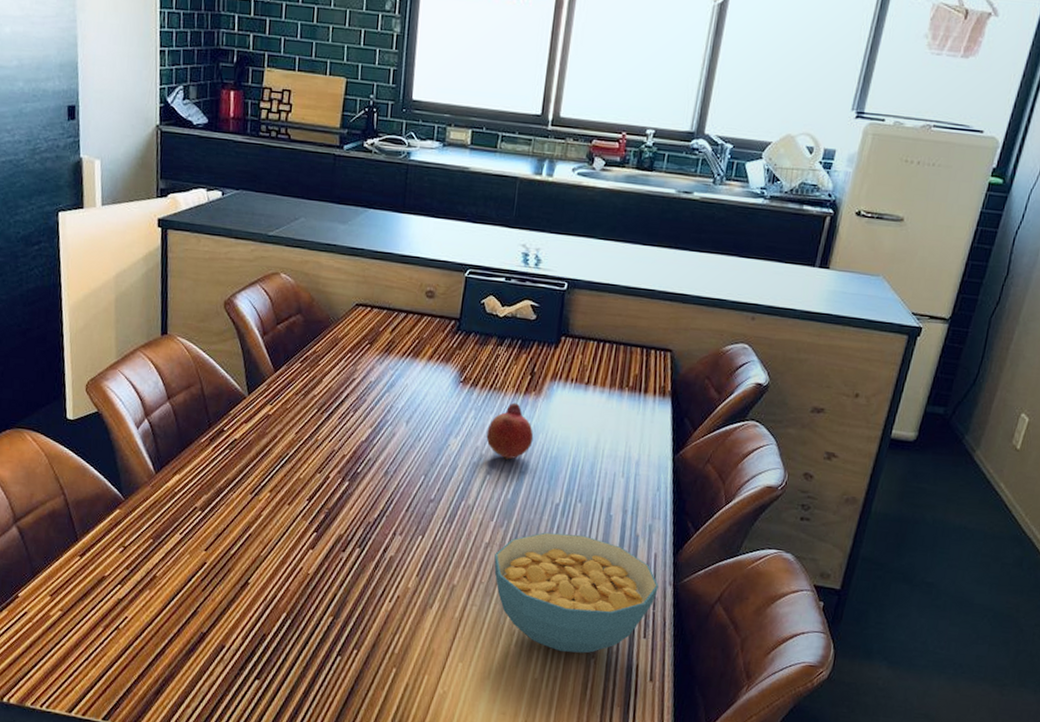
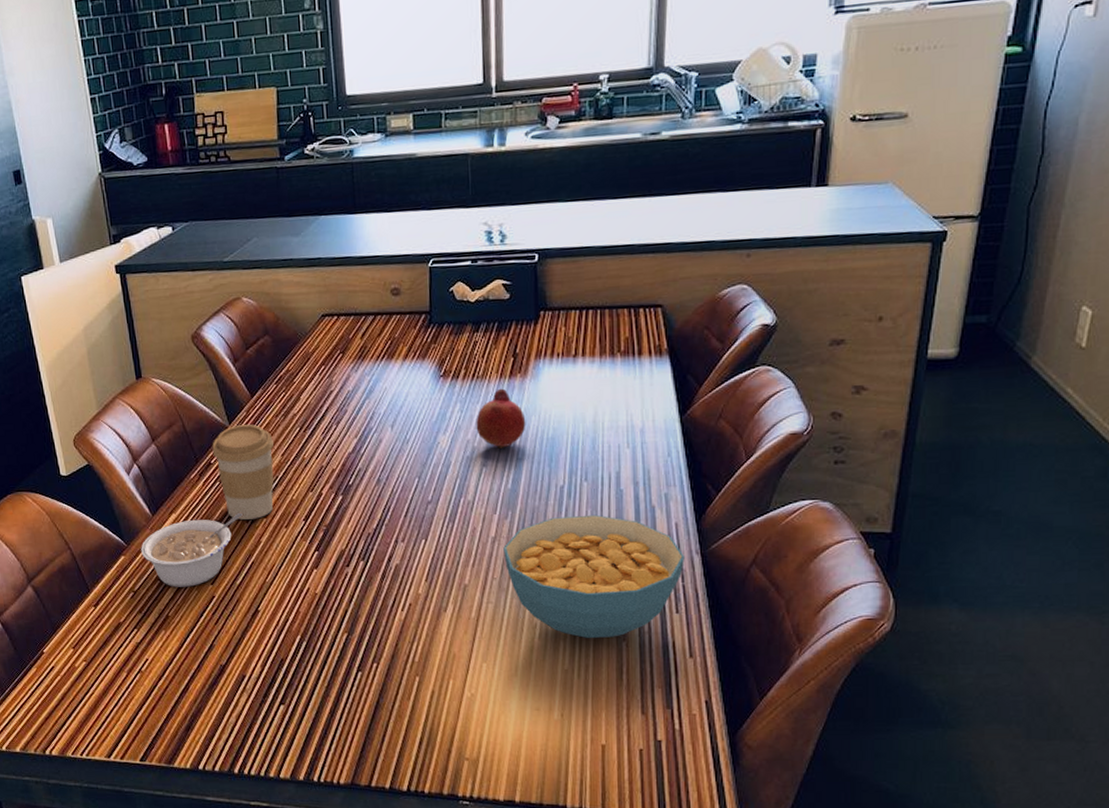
legume: none [138,483,248,550] -> present [141,512,243,587]
coffee cup: none [227,396,290,492] -> present [212,423,274,520]

